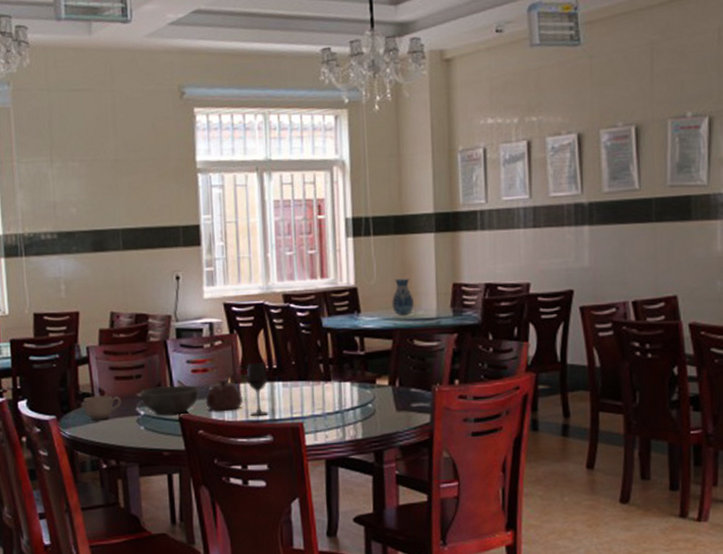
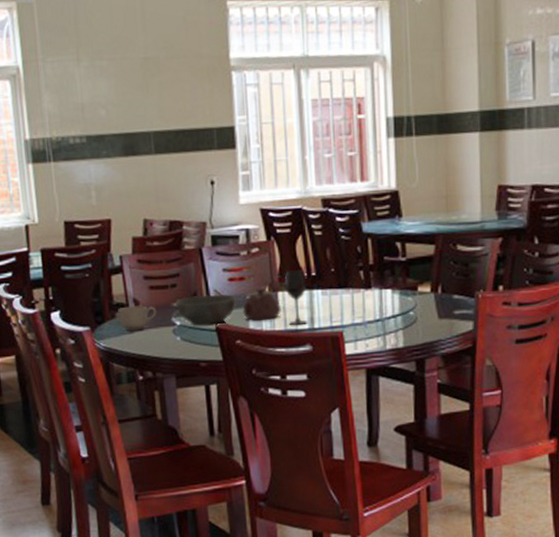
vase: present [392,278,414,316] -> none [435,180,457,220]

